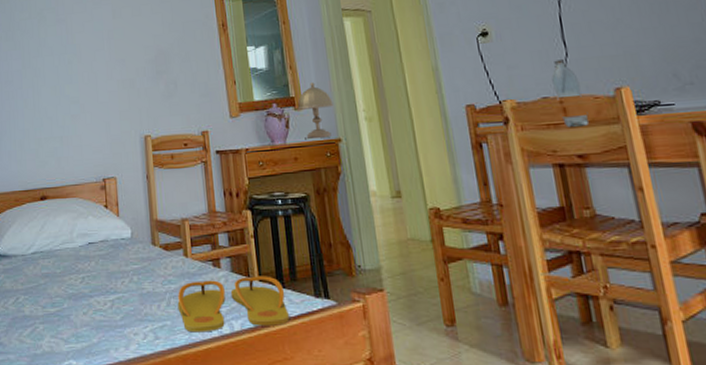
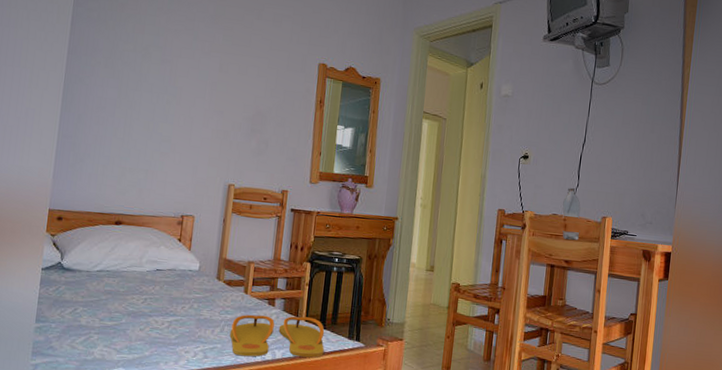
table lamp: present [268,82,334,146] -> none [337,167,399,215]

